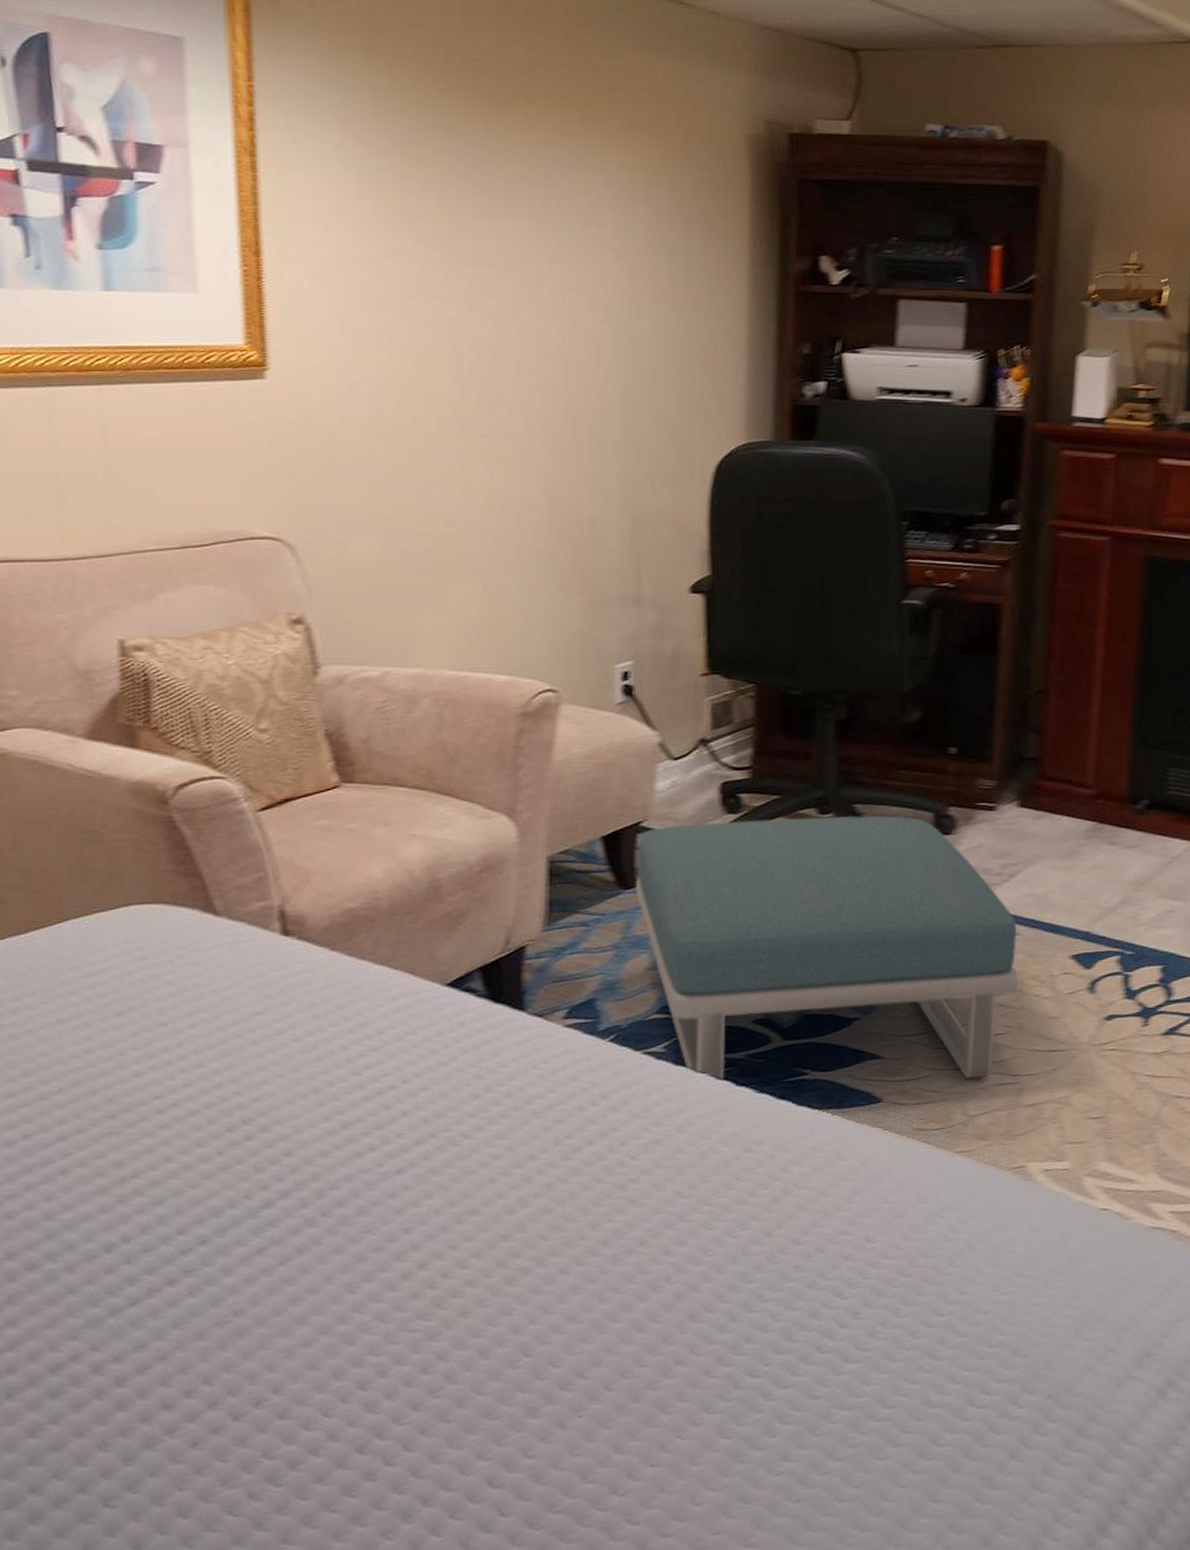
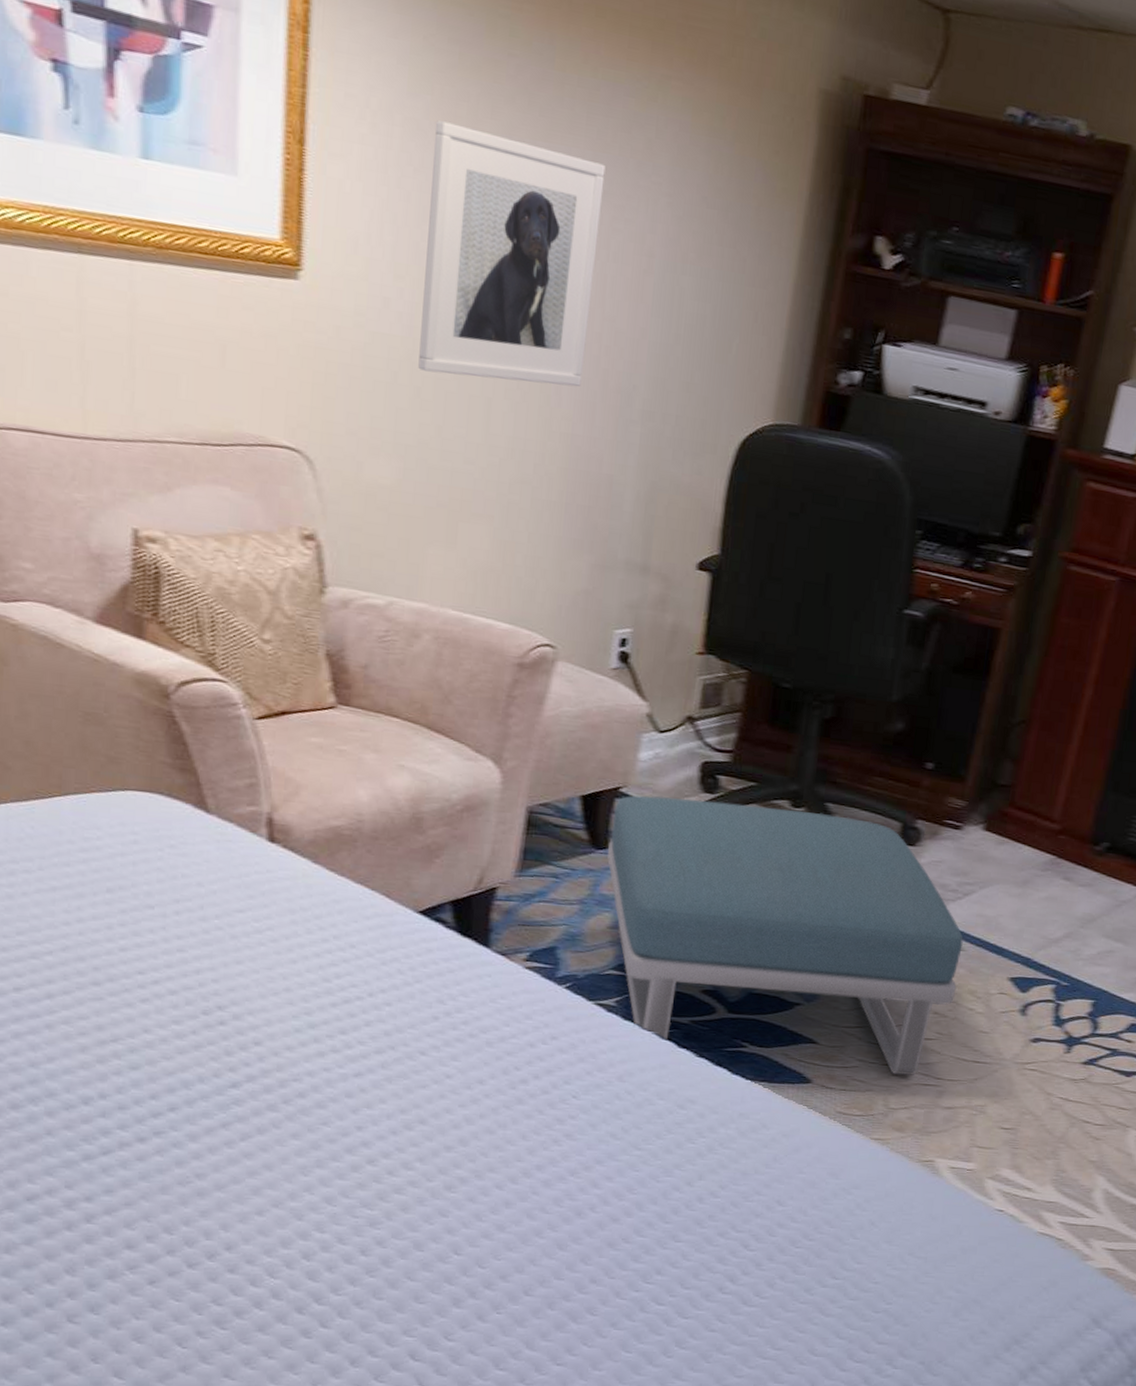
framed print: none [386,215,554,445] -> present [418,120,606,387]

